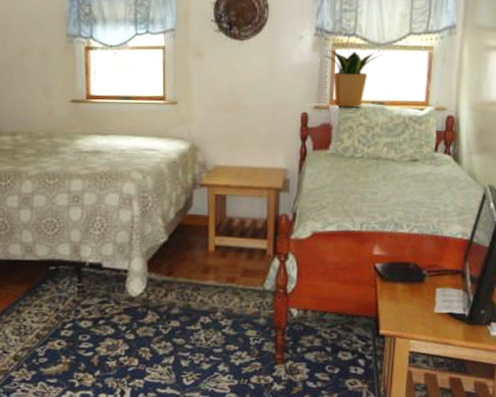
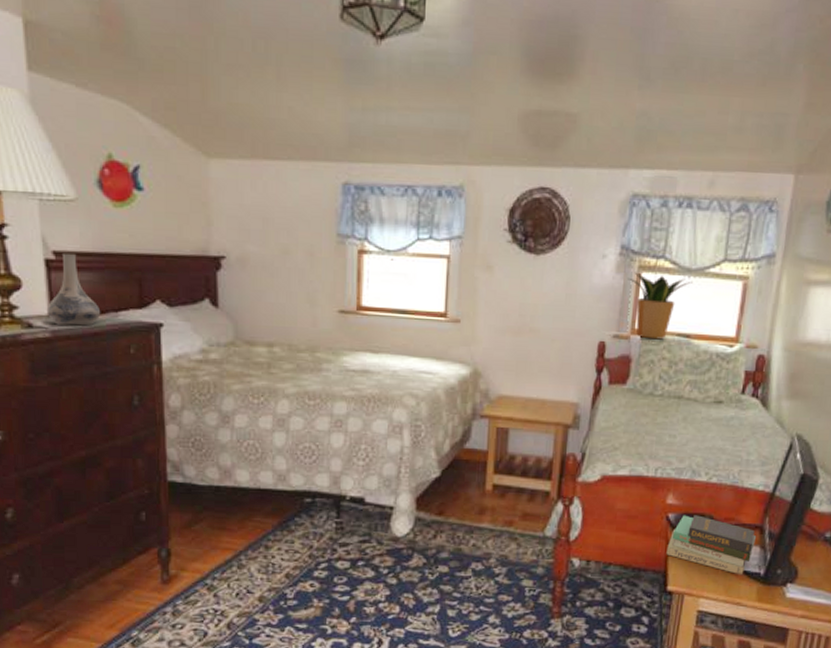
books: none [376,264,459,317] -> present [666,515,757,576]

